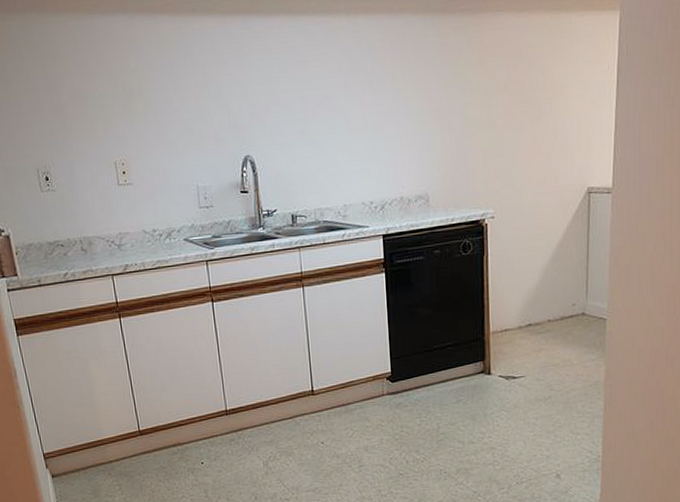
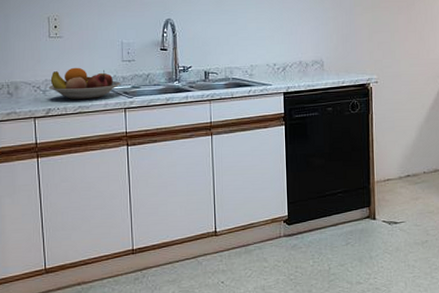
fruit bowl: none [124,217,201,254] -> present [49,67,121,100]

